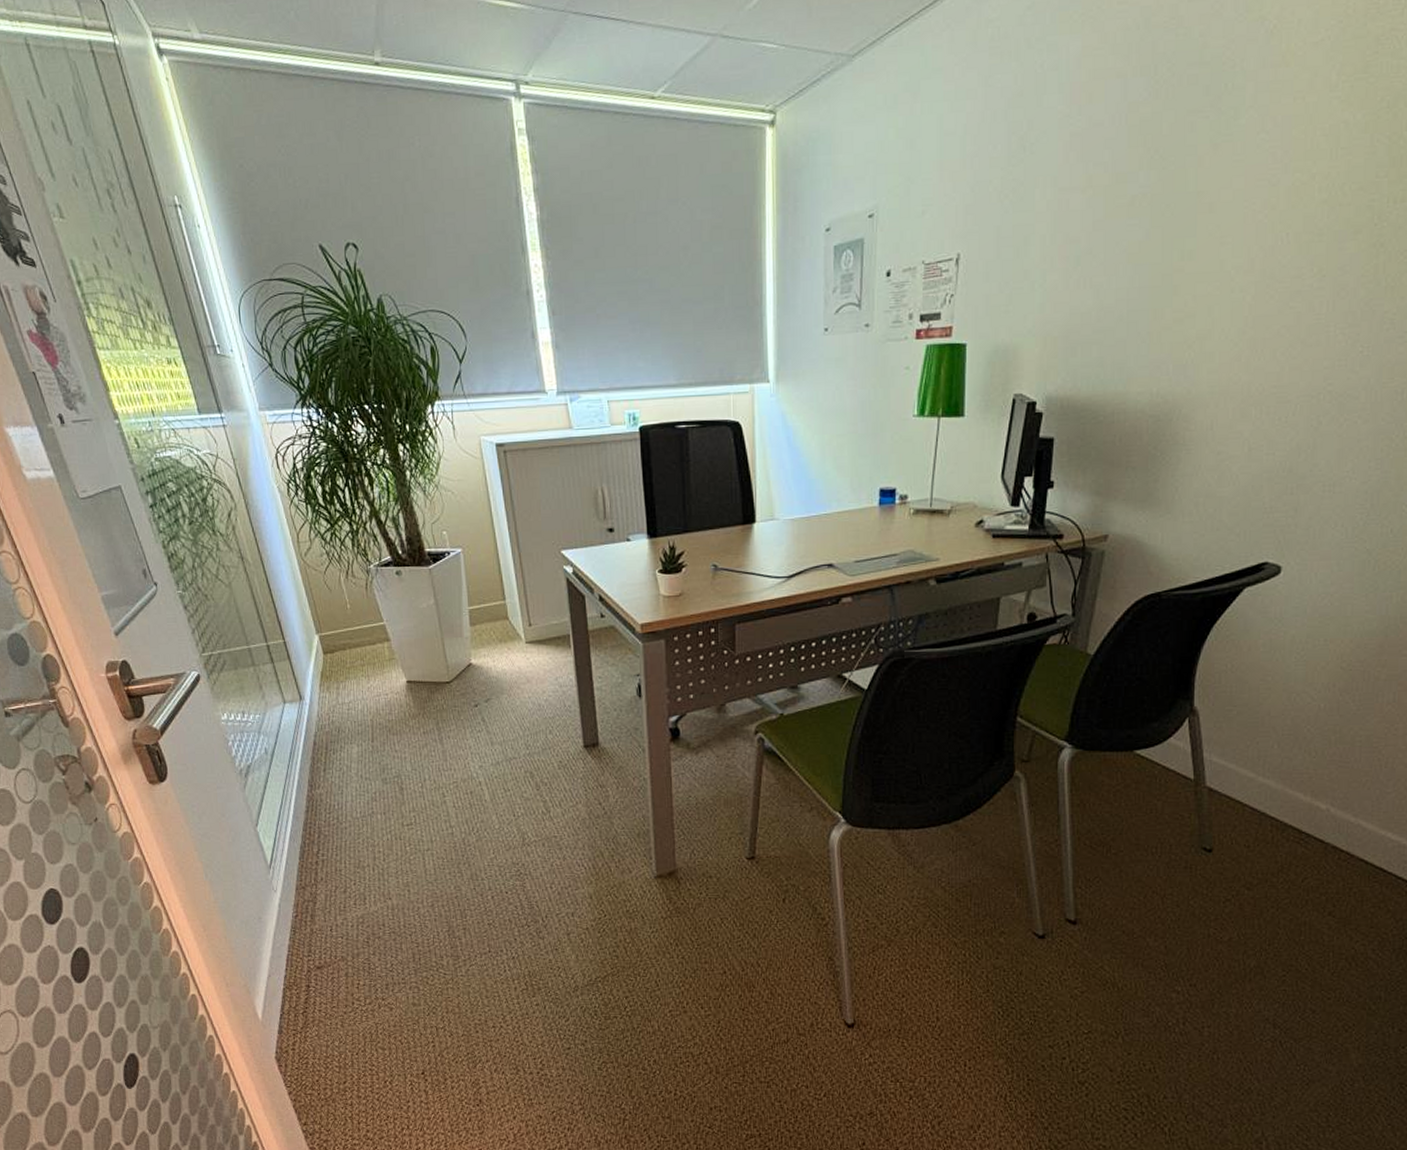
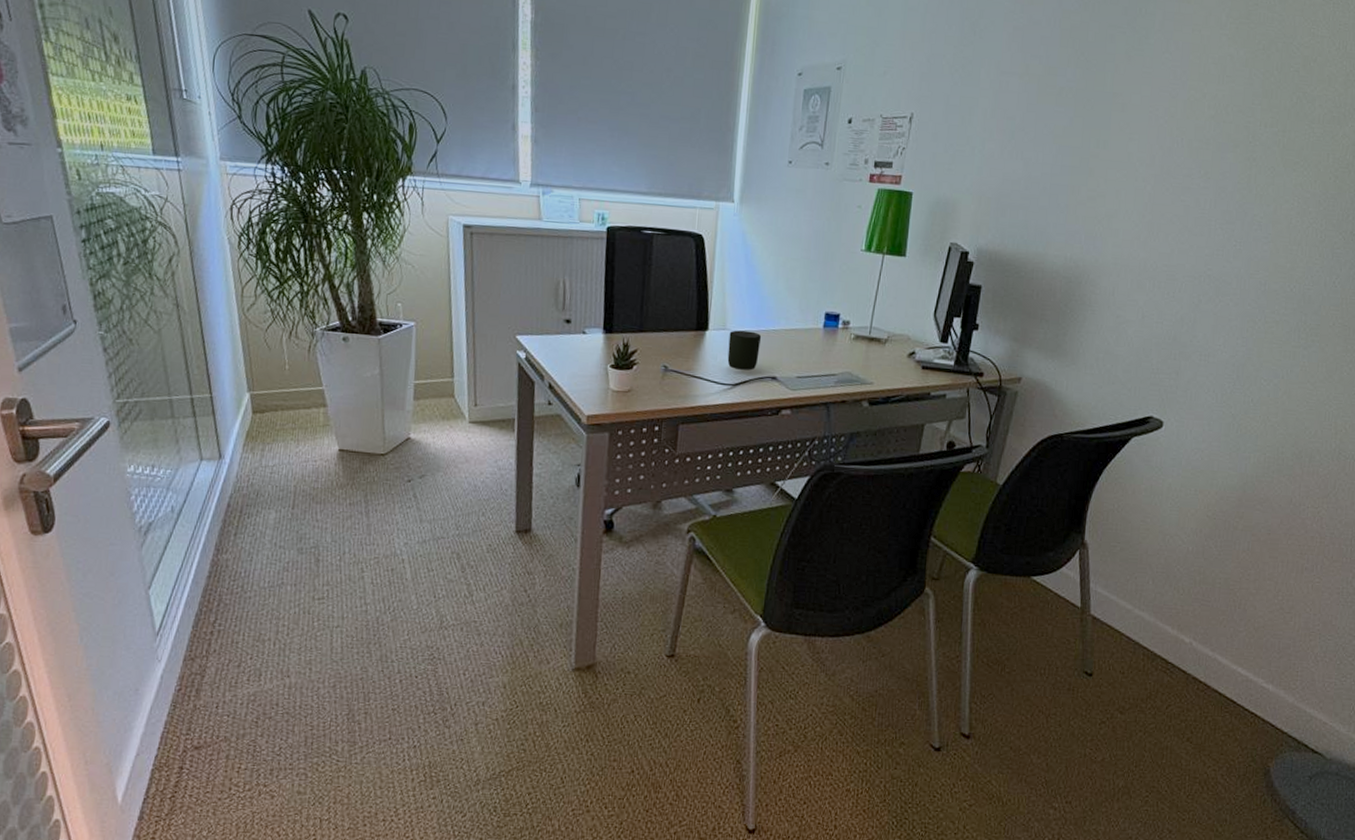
mug: none [778,518,813,562] -> present [727,330,762,371]

